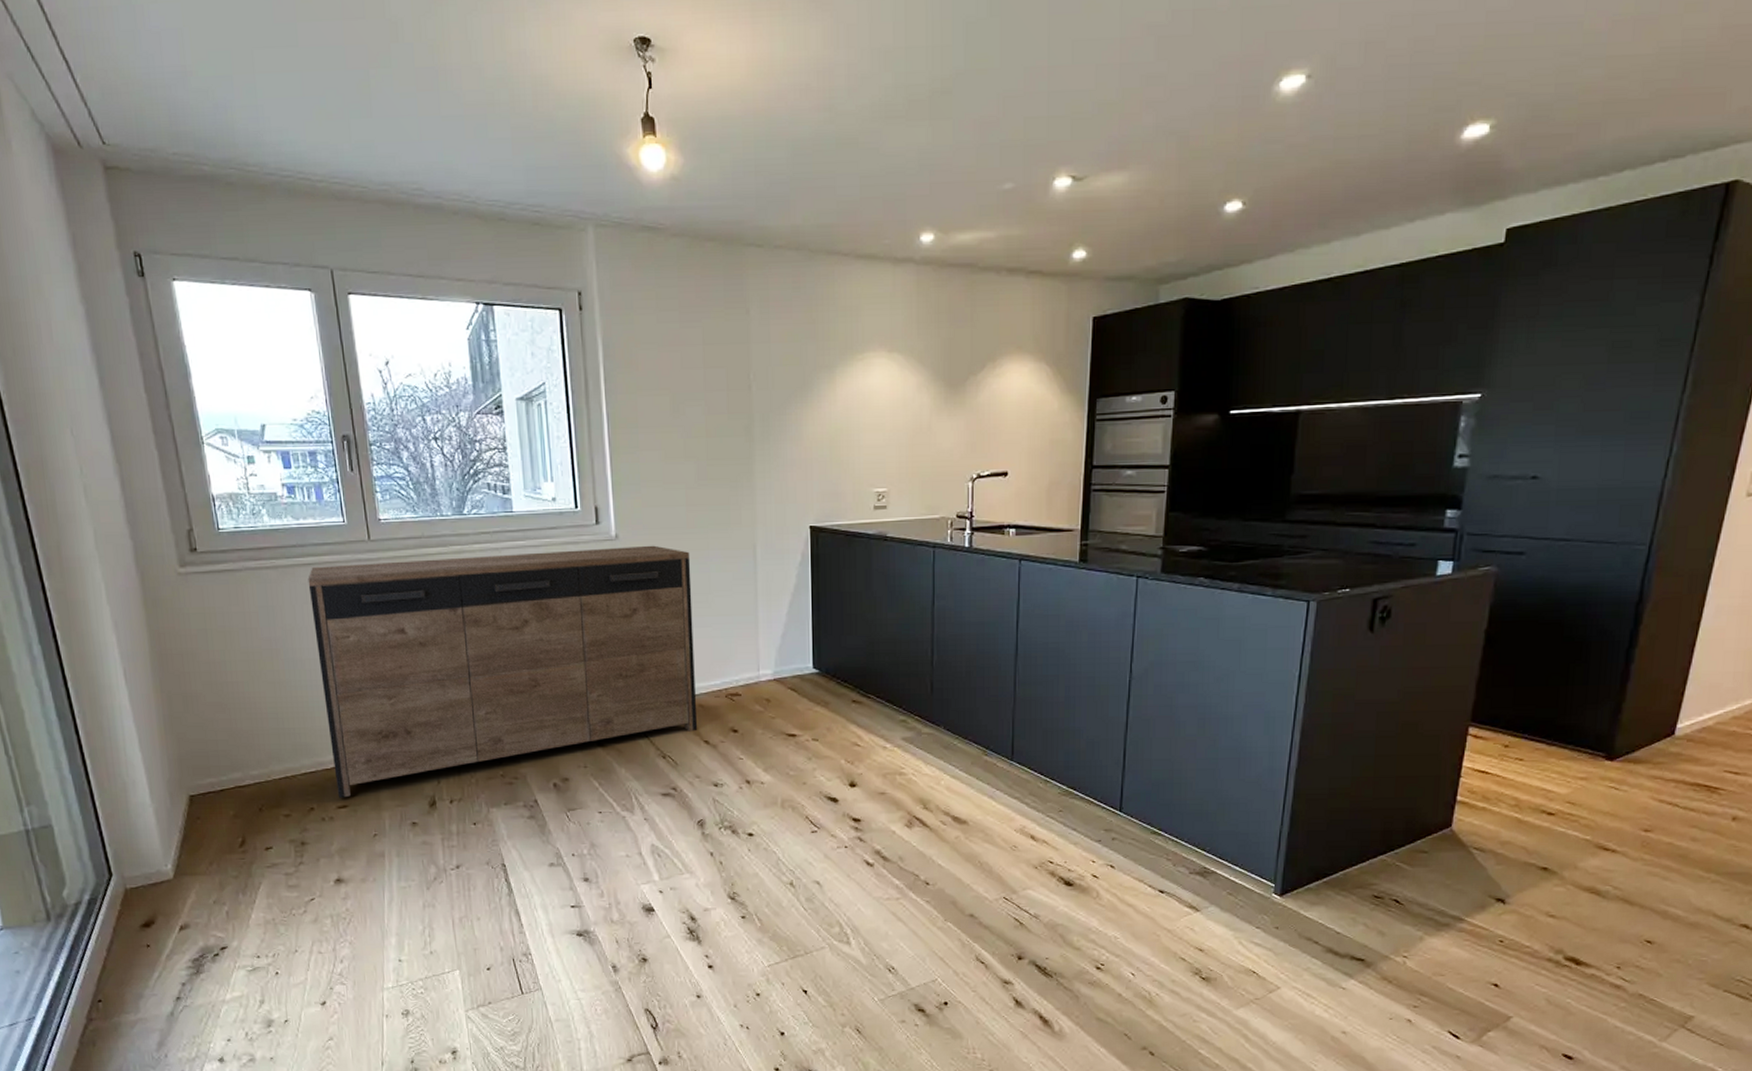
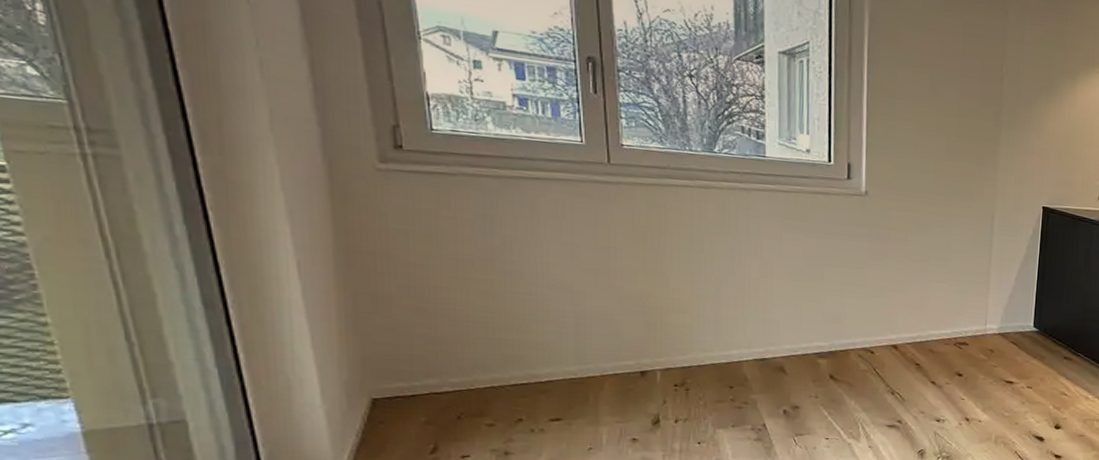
sideboard: present [308,545,698,798] -> none [535,182,934,411]

